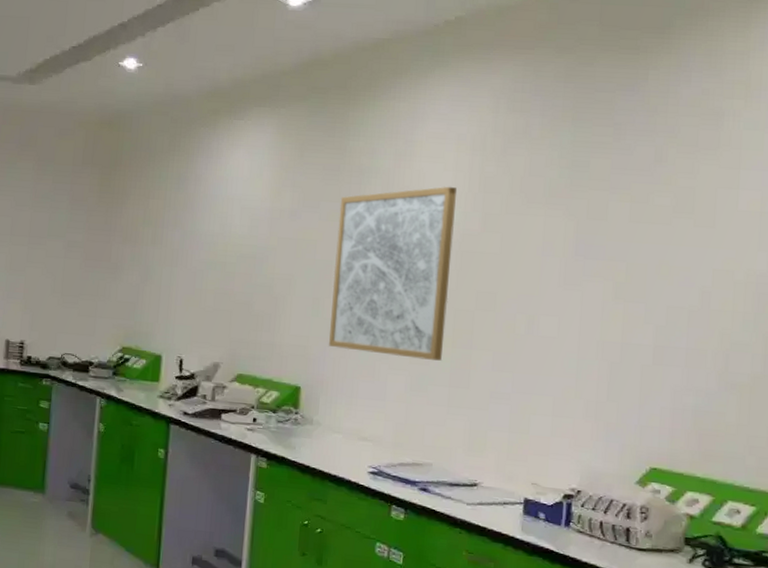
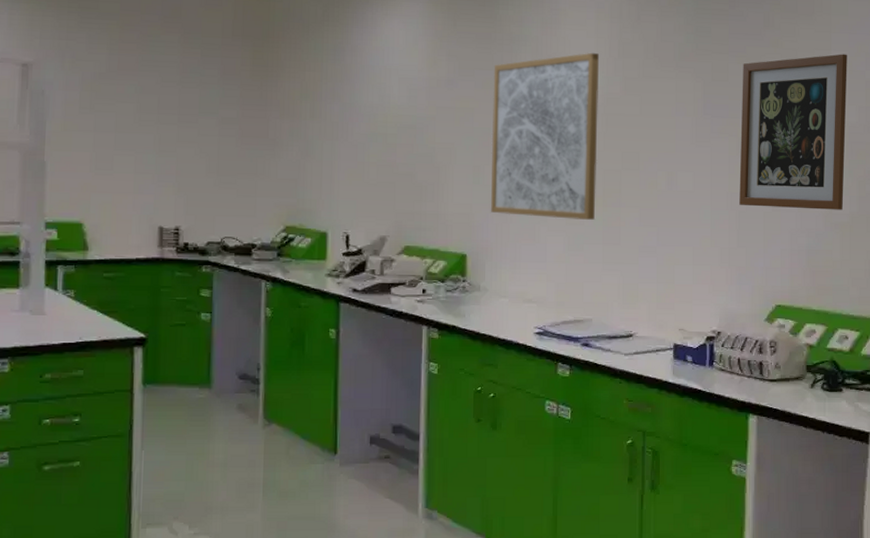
wall art: none [612,193,760,369] -> present [739,54,847,210]

